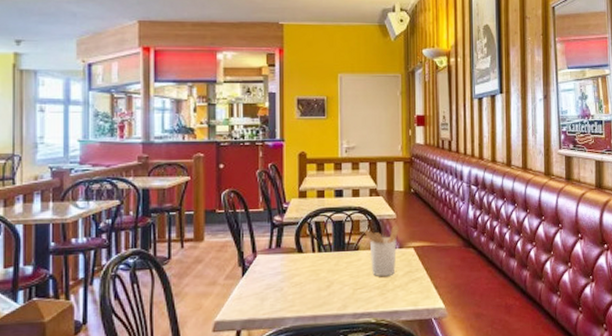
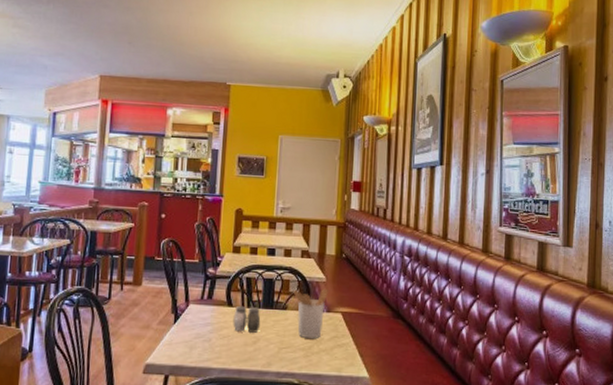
salt and pepper shaker: none [304,250,333,278] -> present [233,305,261,333]

